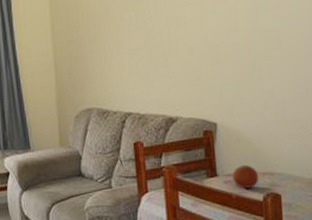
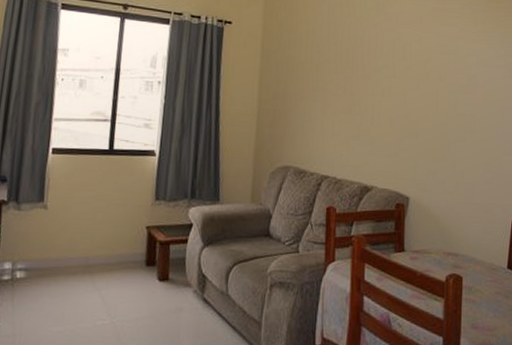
fruit: present [232,164,259,189] -> none [419,242,444,267]

